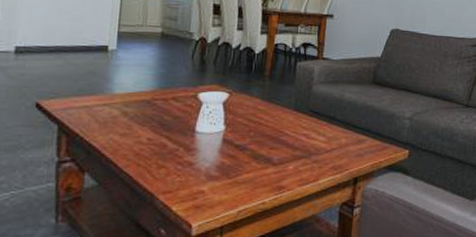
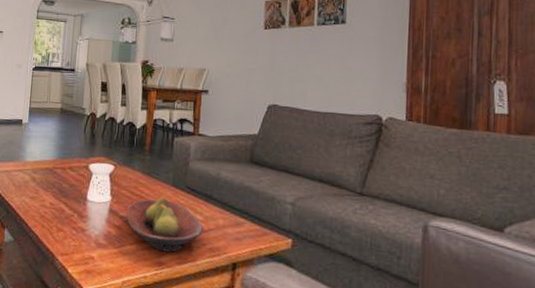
fruit bowl: none [242,122,326,176] -> present [126,197,203,253]

